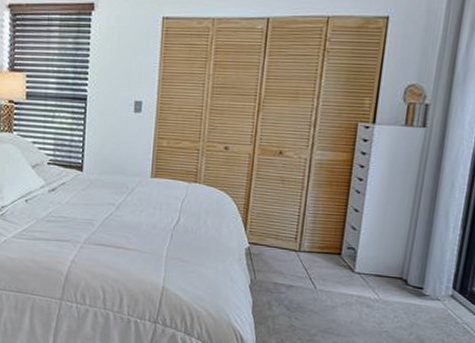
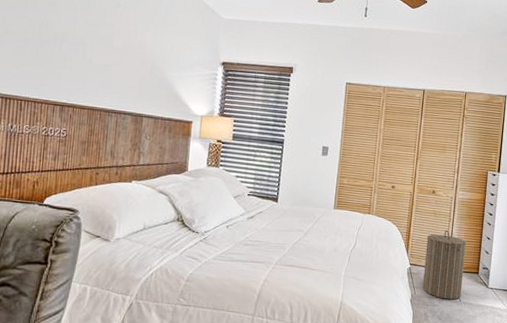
laundry hamper: none [265,200,325,287] -> present [422,229,466,300]

